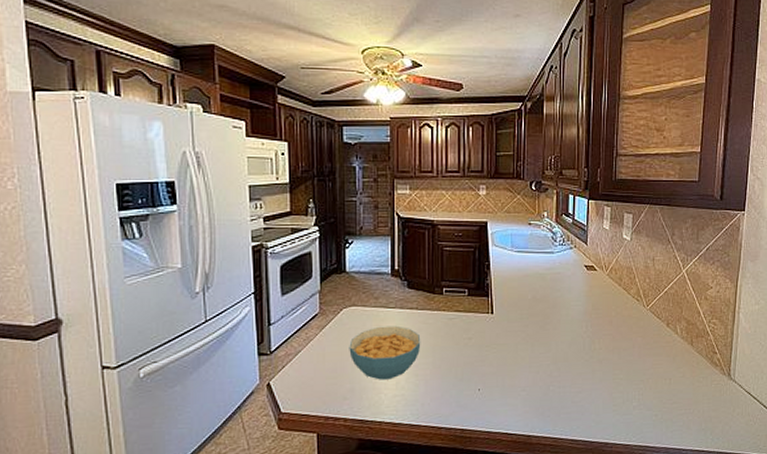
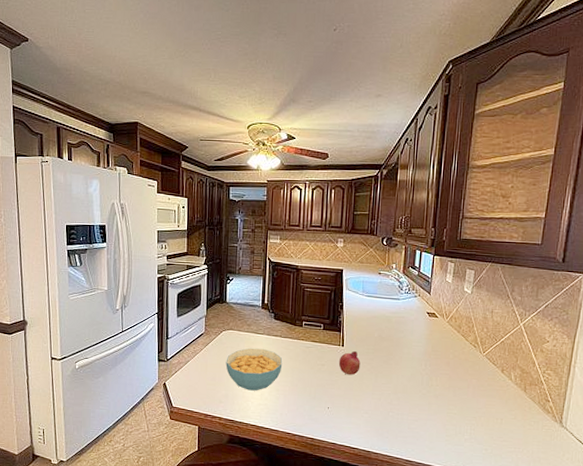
fruit: none [488,317,514,348] -> present [338,350,361,375]

